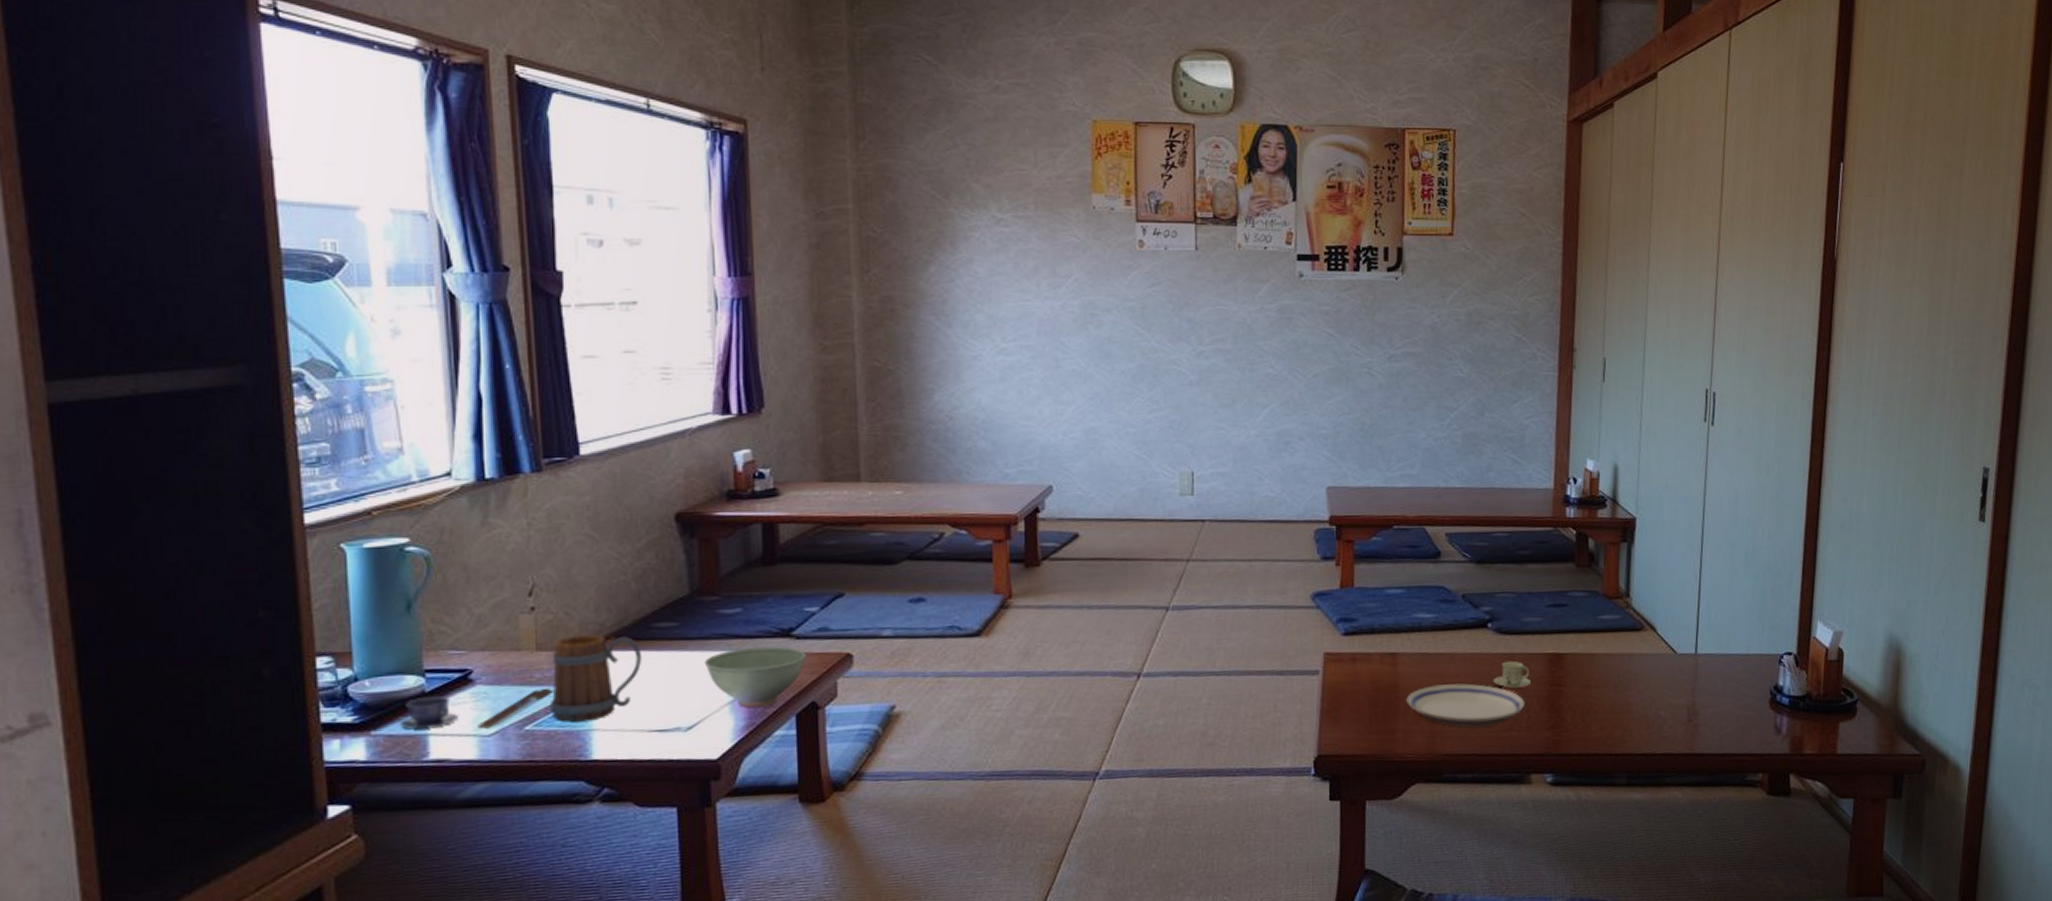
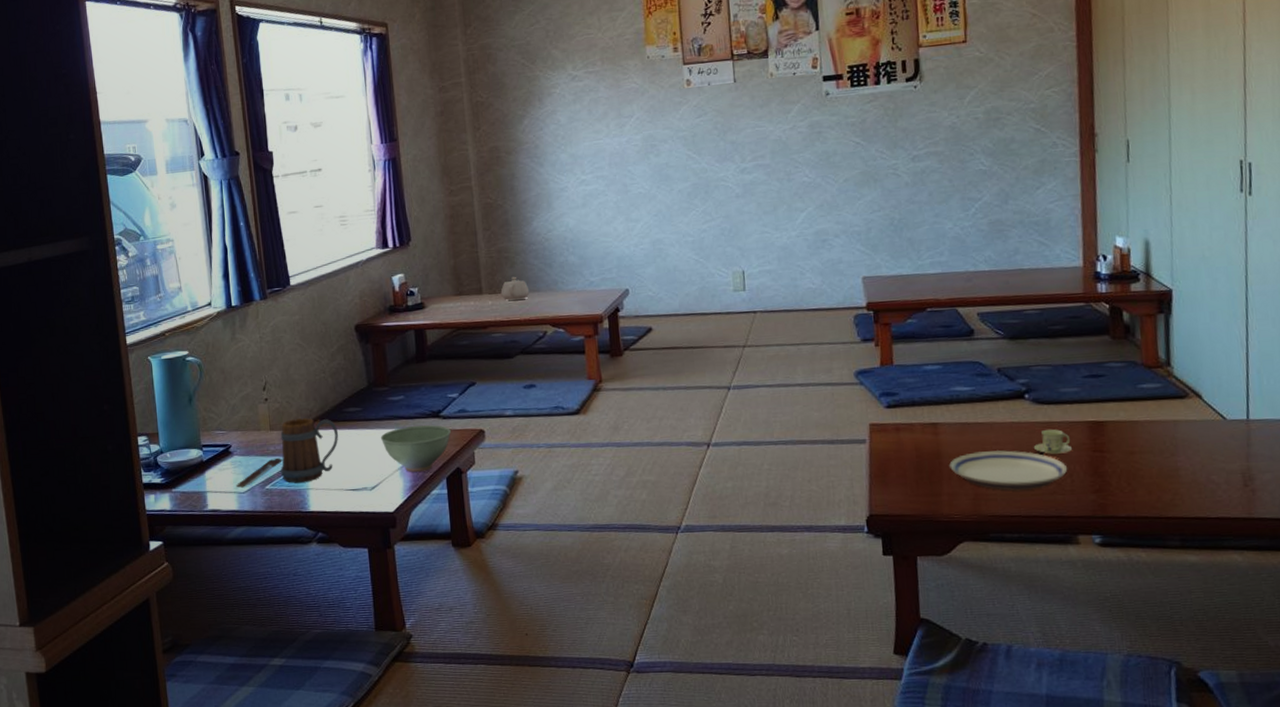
teacup: present [399,695,458,728] -> none [189,463,224,487]
teapot: none [885,461,925,492] -> present [500,276,530,301]

